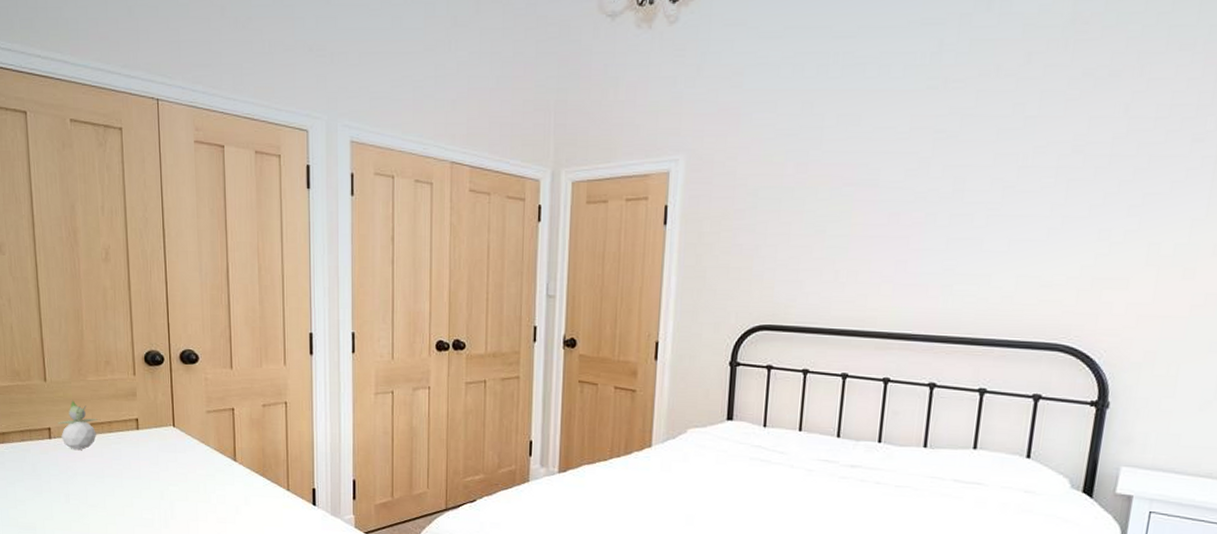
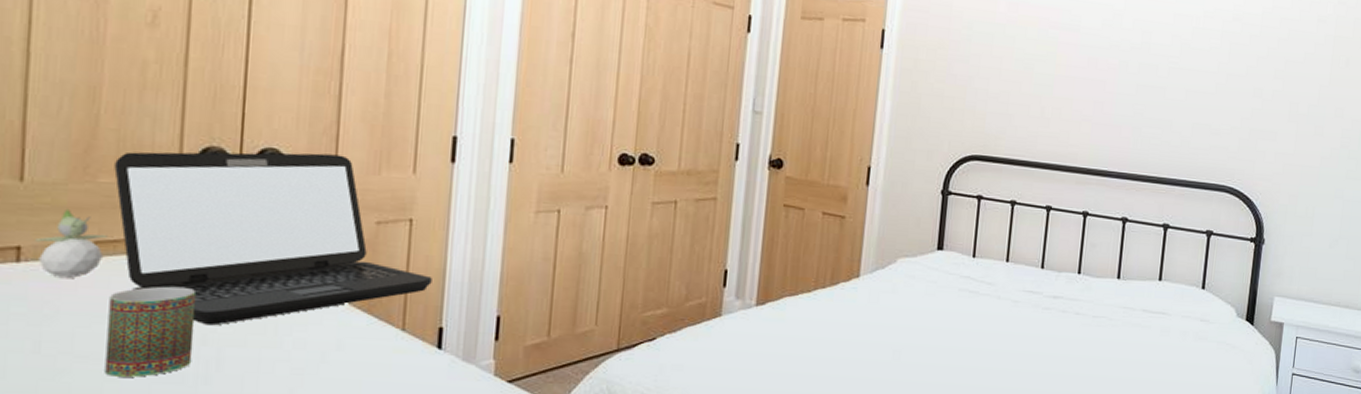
laptop: none [96,352,305,485] -> present [114,152,432,326]
mug: none [103,455,156,521] -> present [104,286,197,377]

